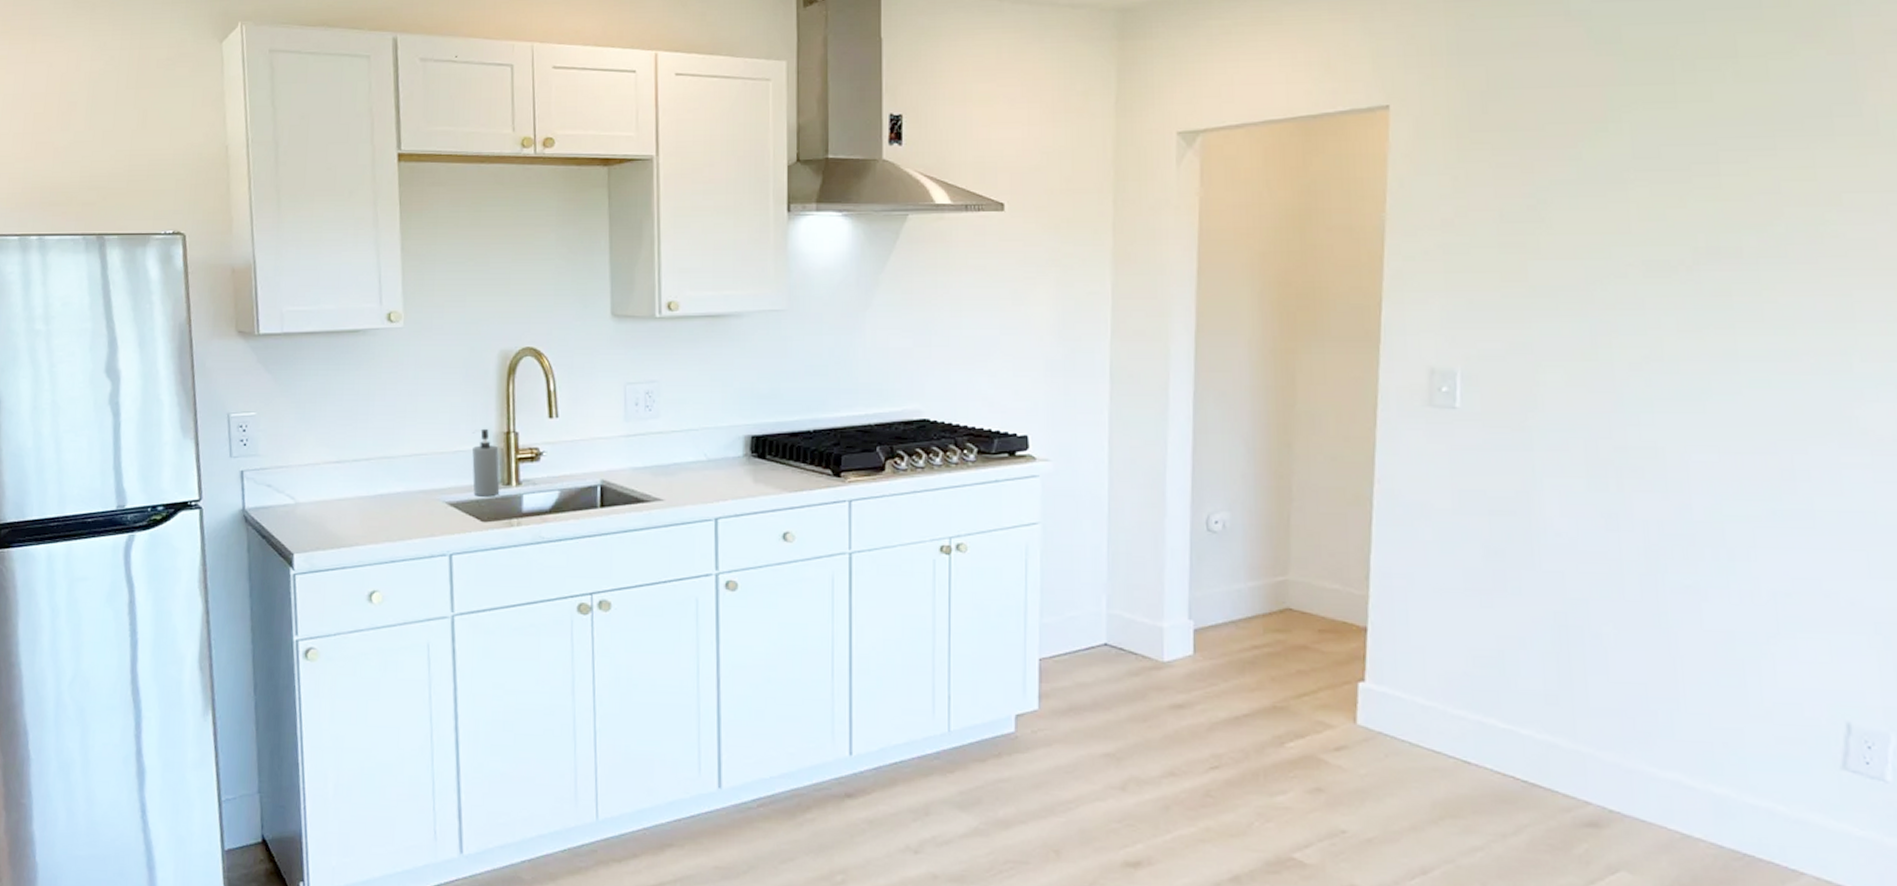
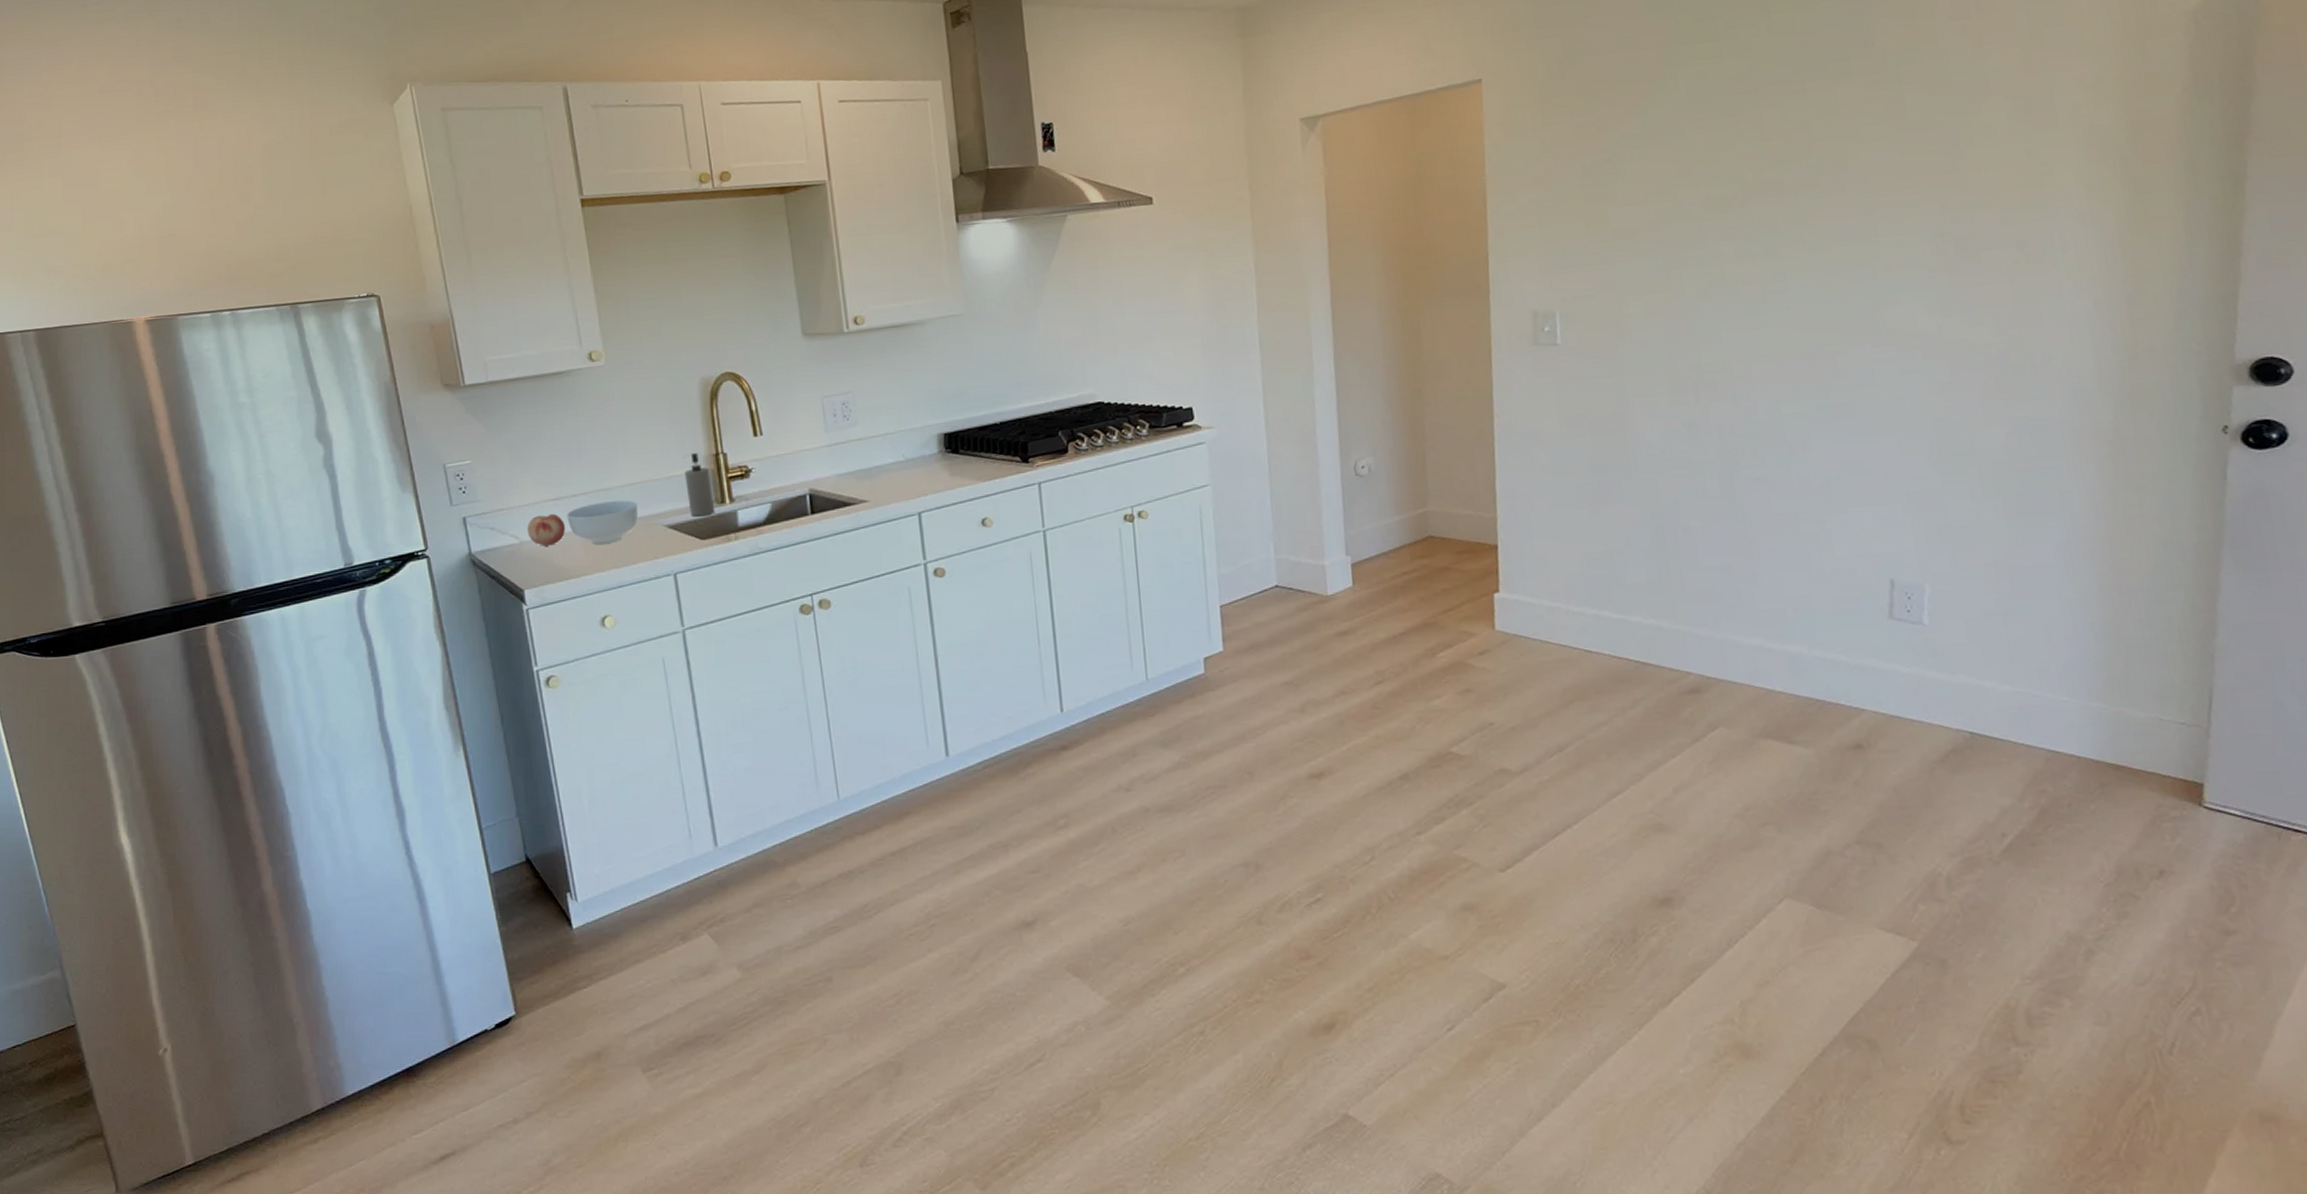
fruit: none [304,476,343,510] -> present [527,513,565,546]
bowl: none [346,470,421,515] -> present [567,500,639,545]

